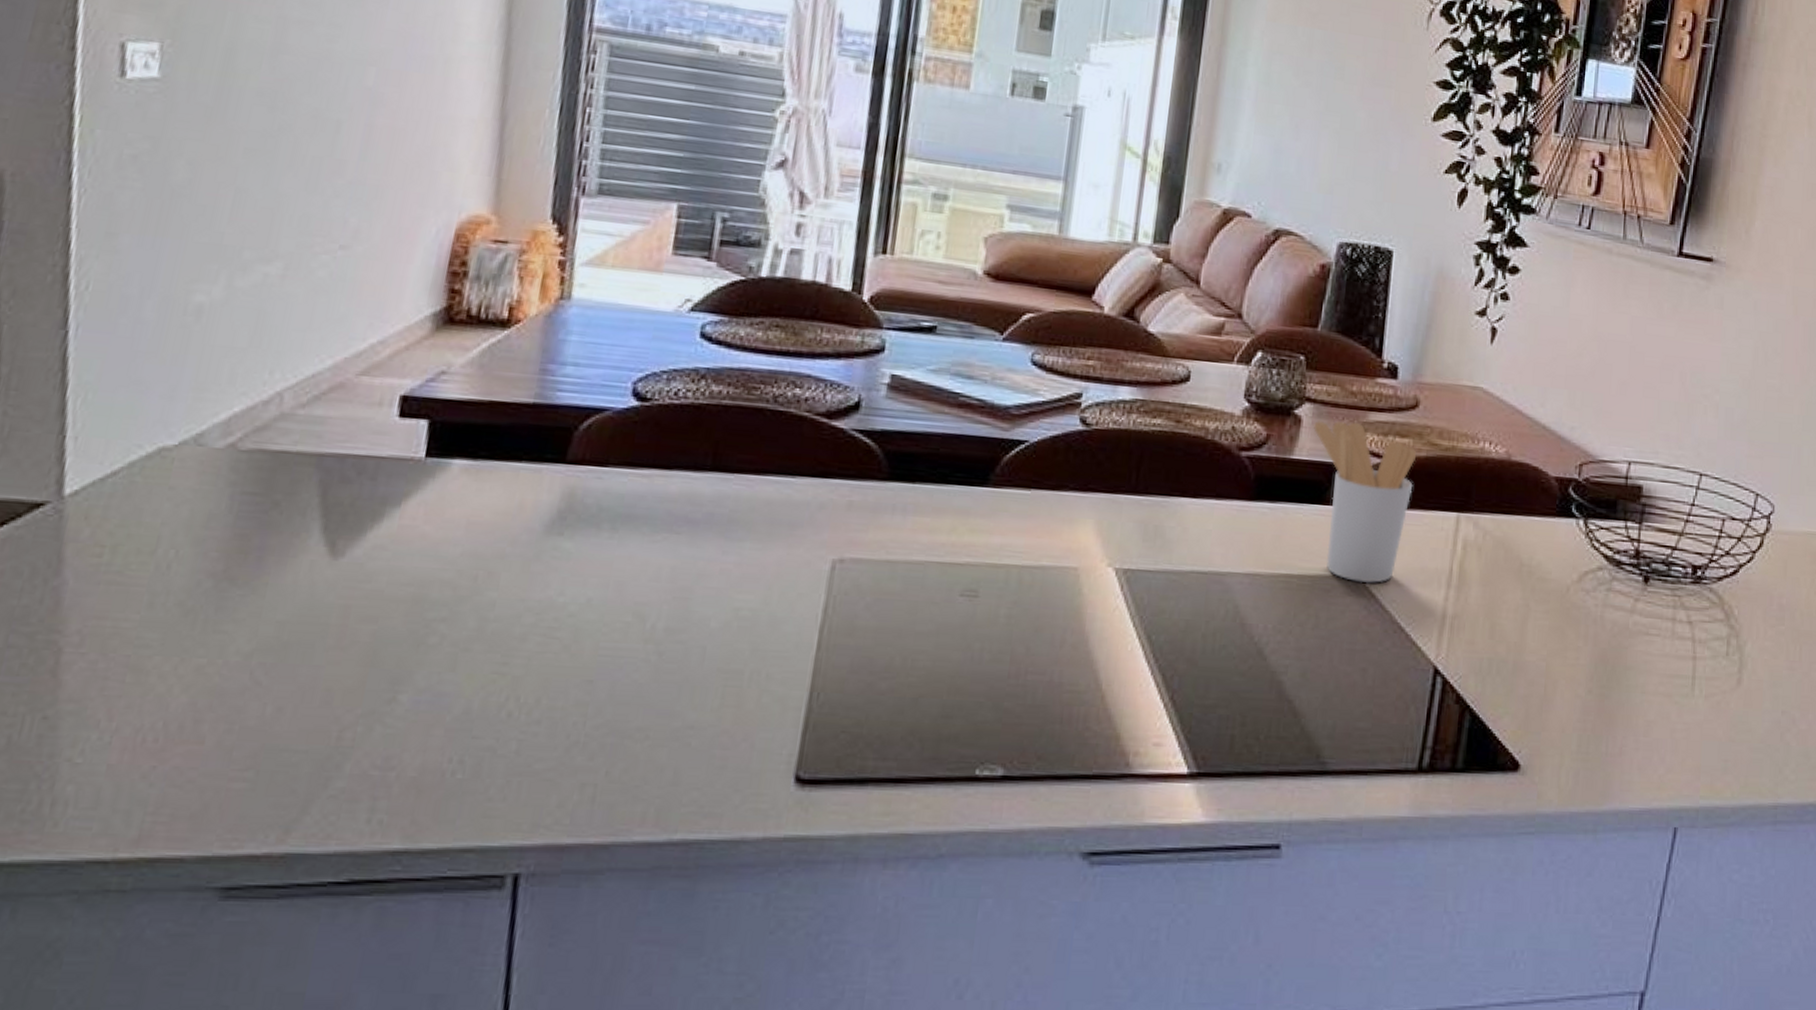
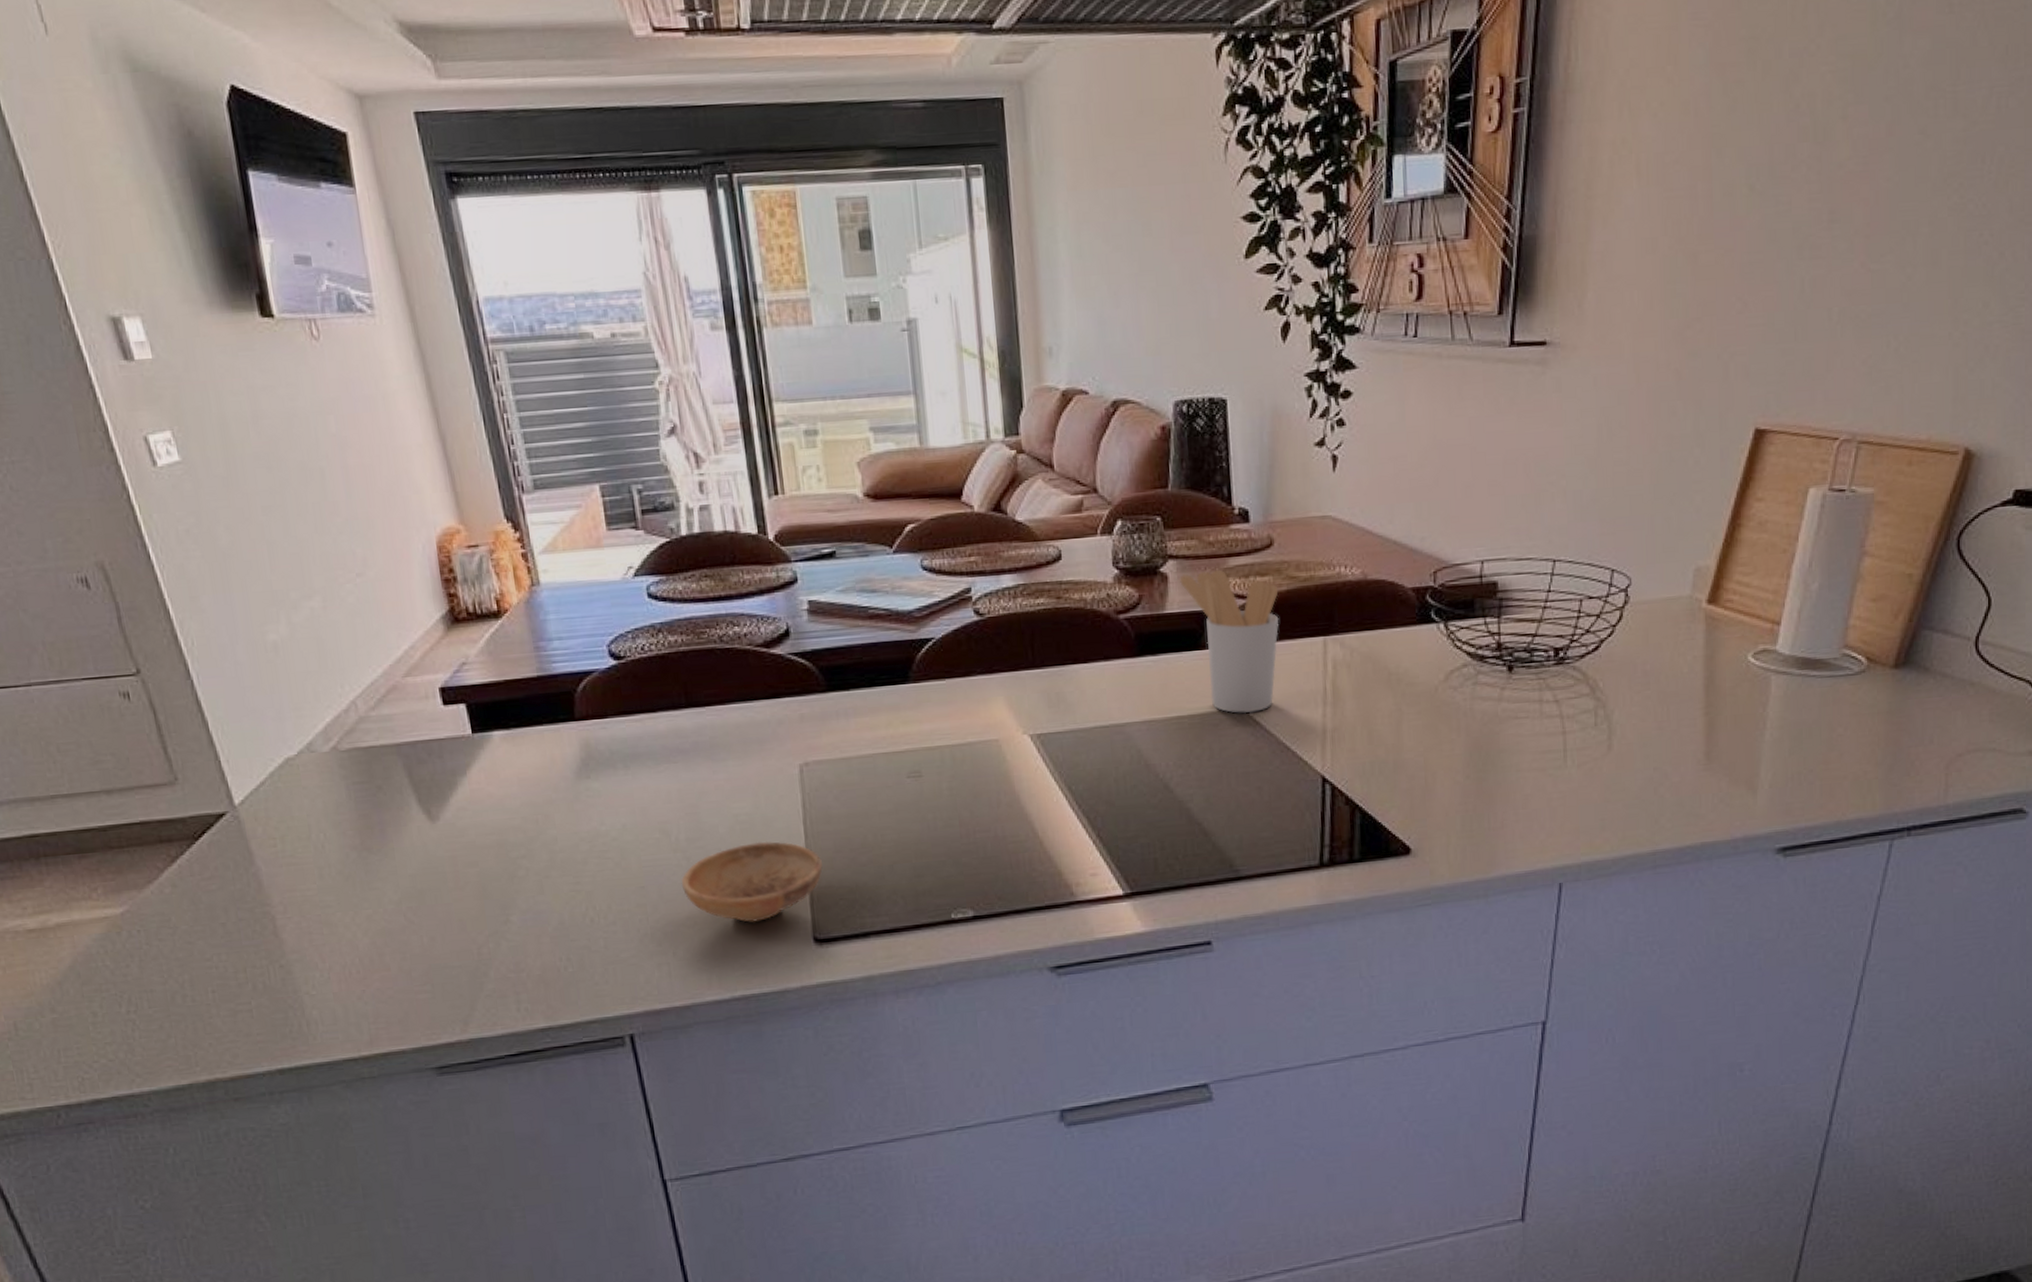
bowl: none [642,645,831,746] -> present [681,841,823,922]

